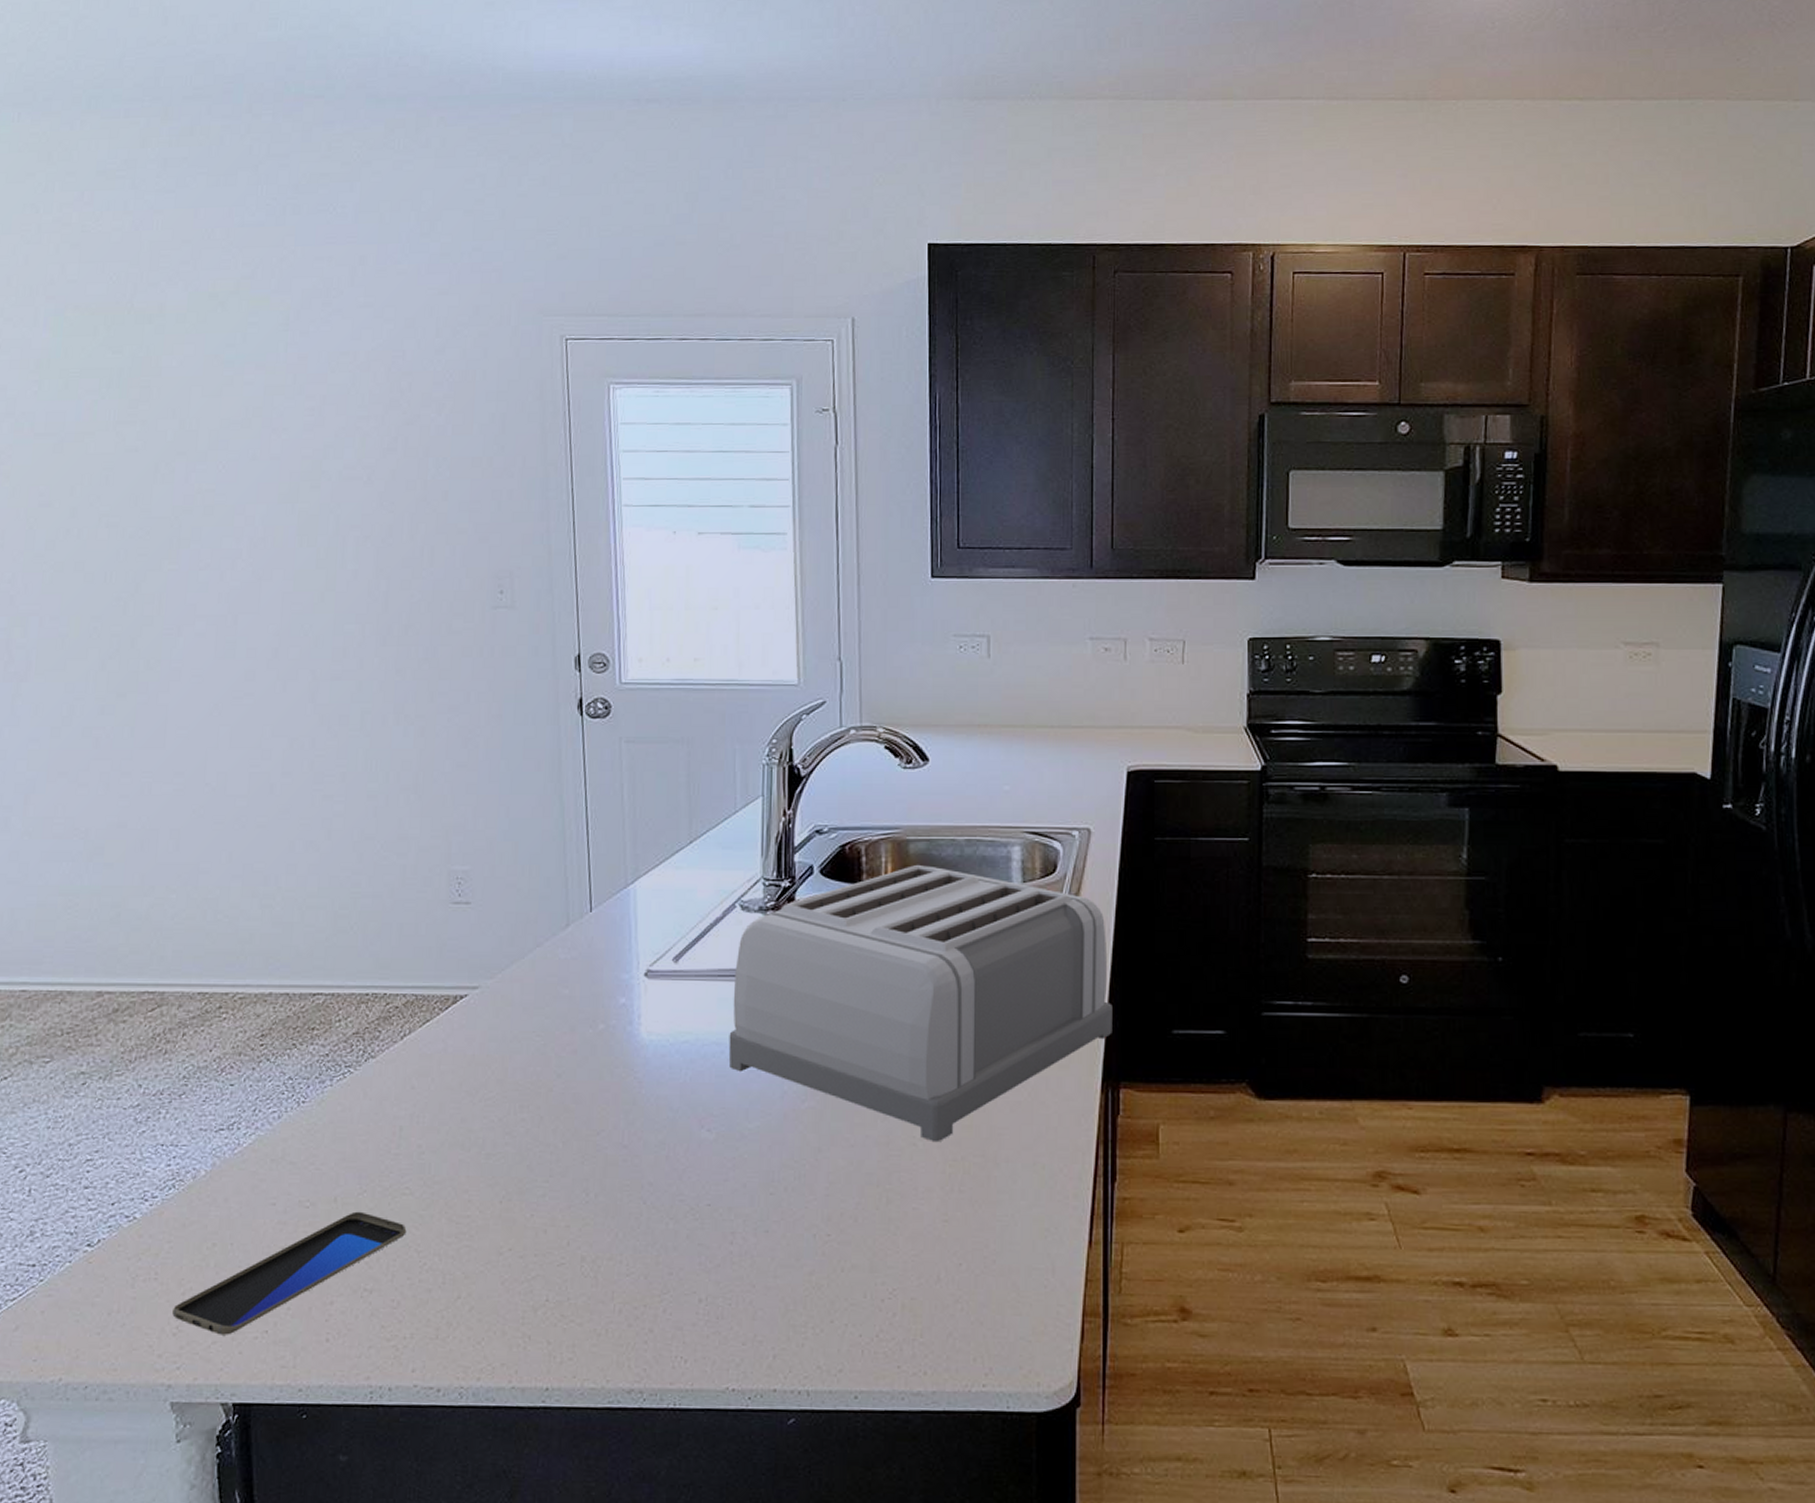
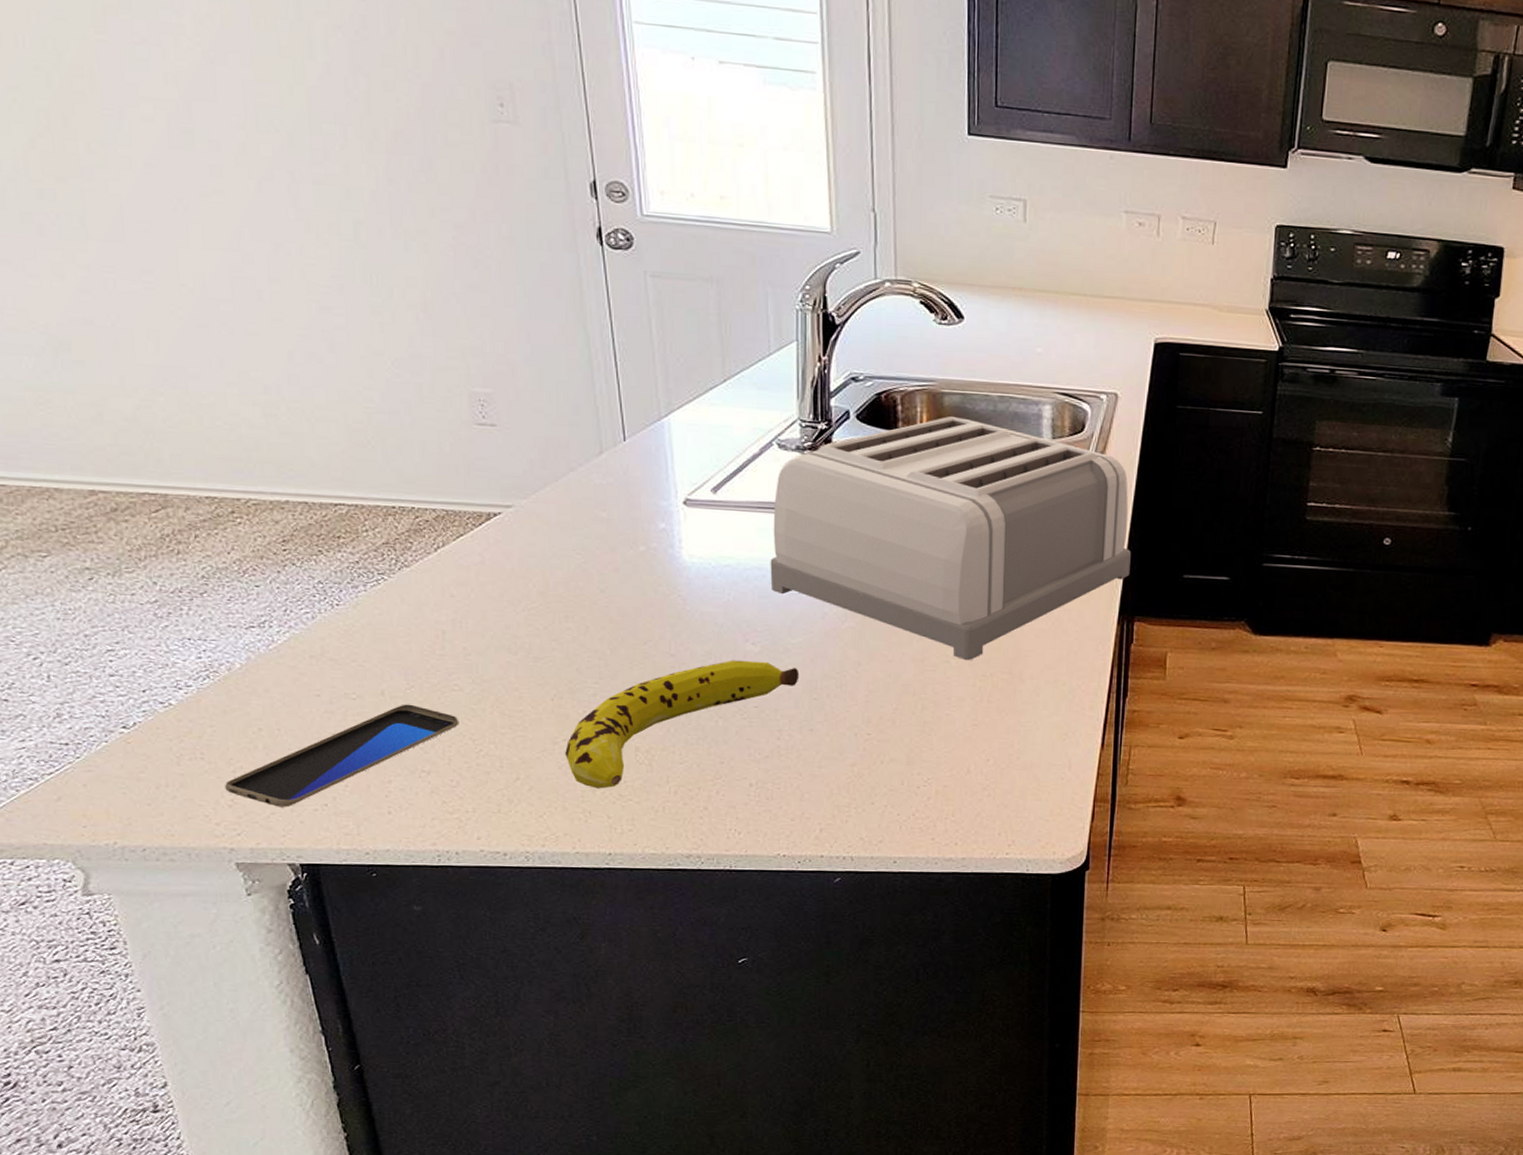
fruit: none [509,1150,756,1308] -> present [565,660,800,789]

